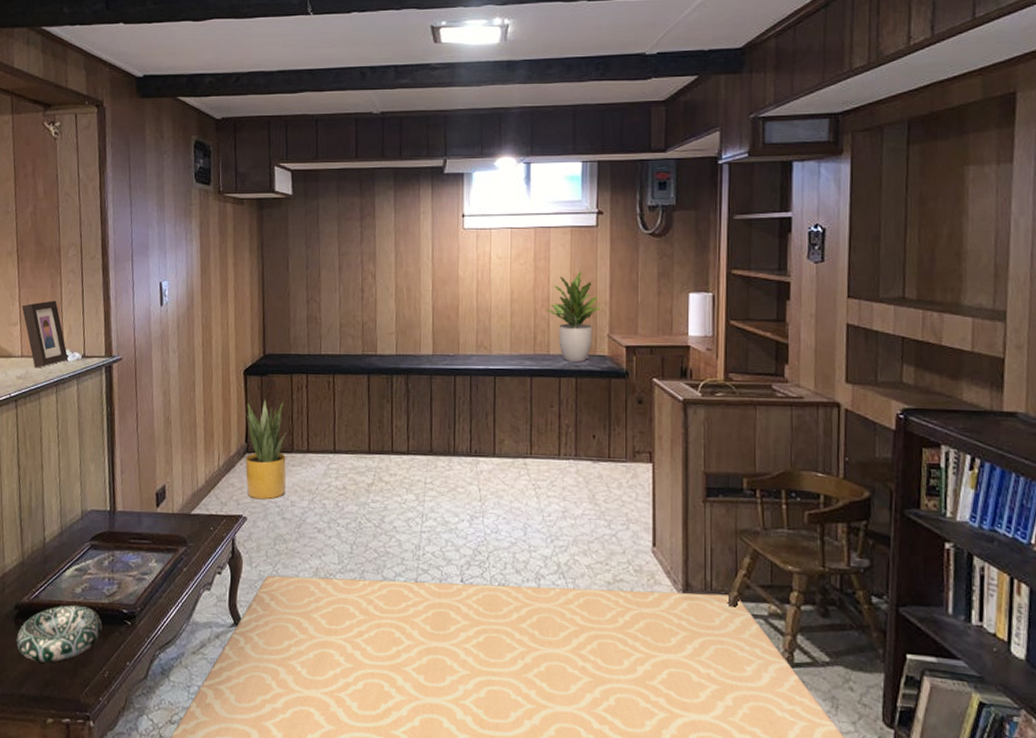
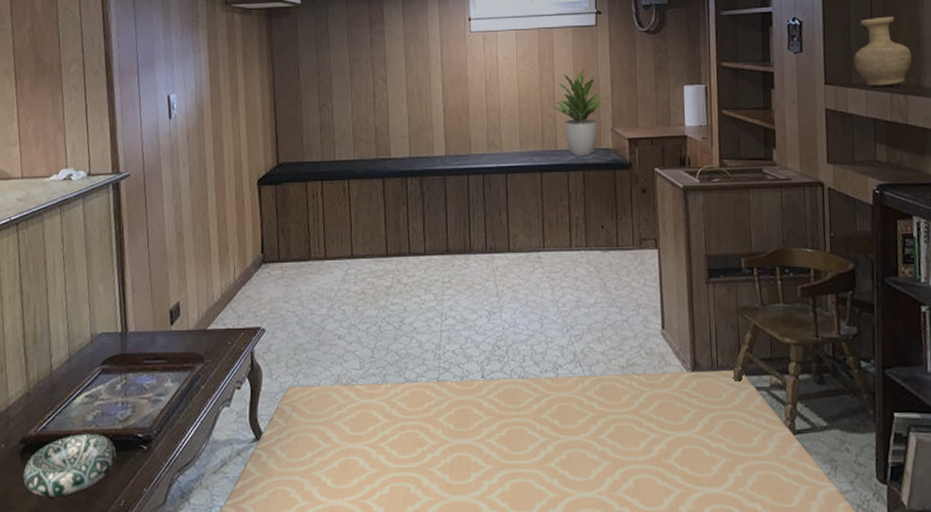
picture frame: present [22,300,69,368] -> none [21,118,73,189]
planter: present [242,399,287,500] -> none [257,208,305,310]
vase: none [882,226,950,304] -> present [853,16,912,87]

